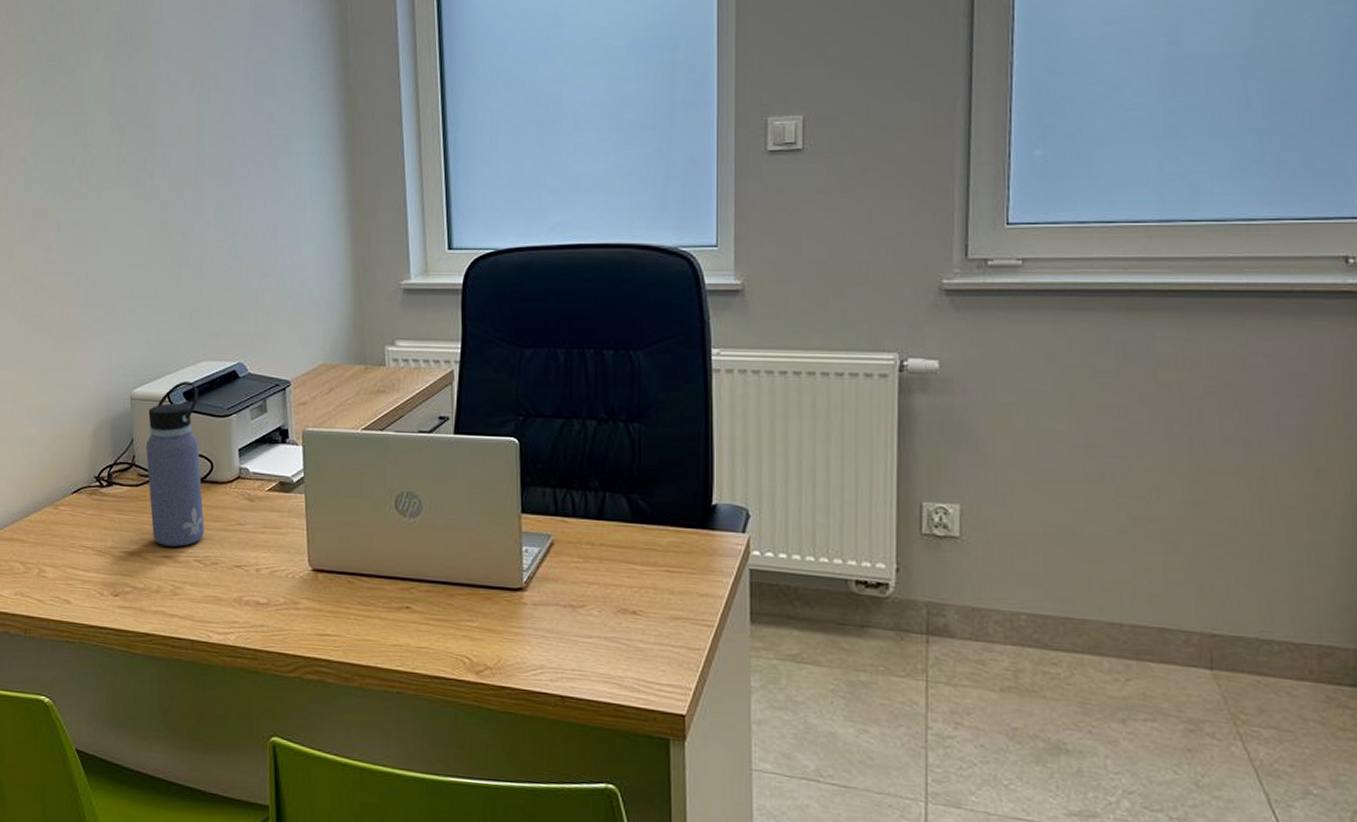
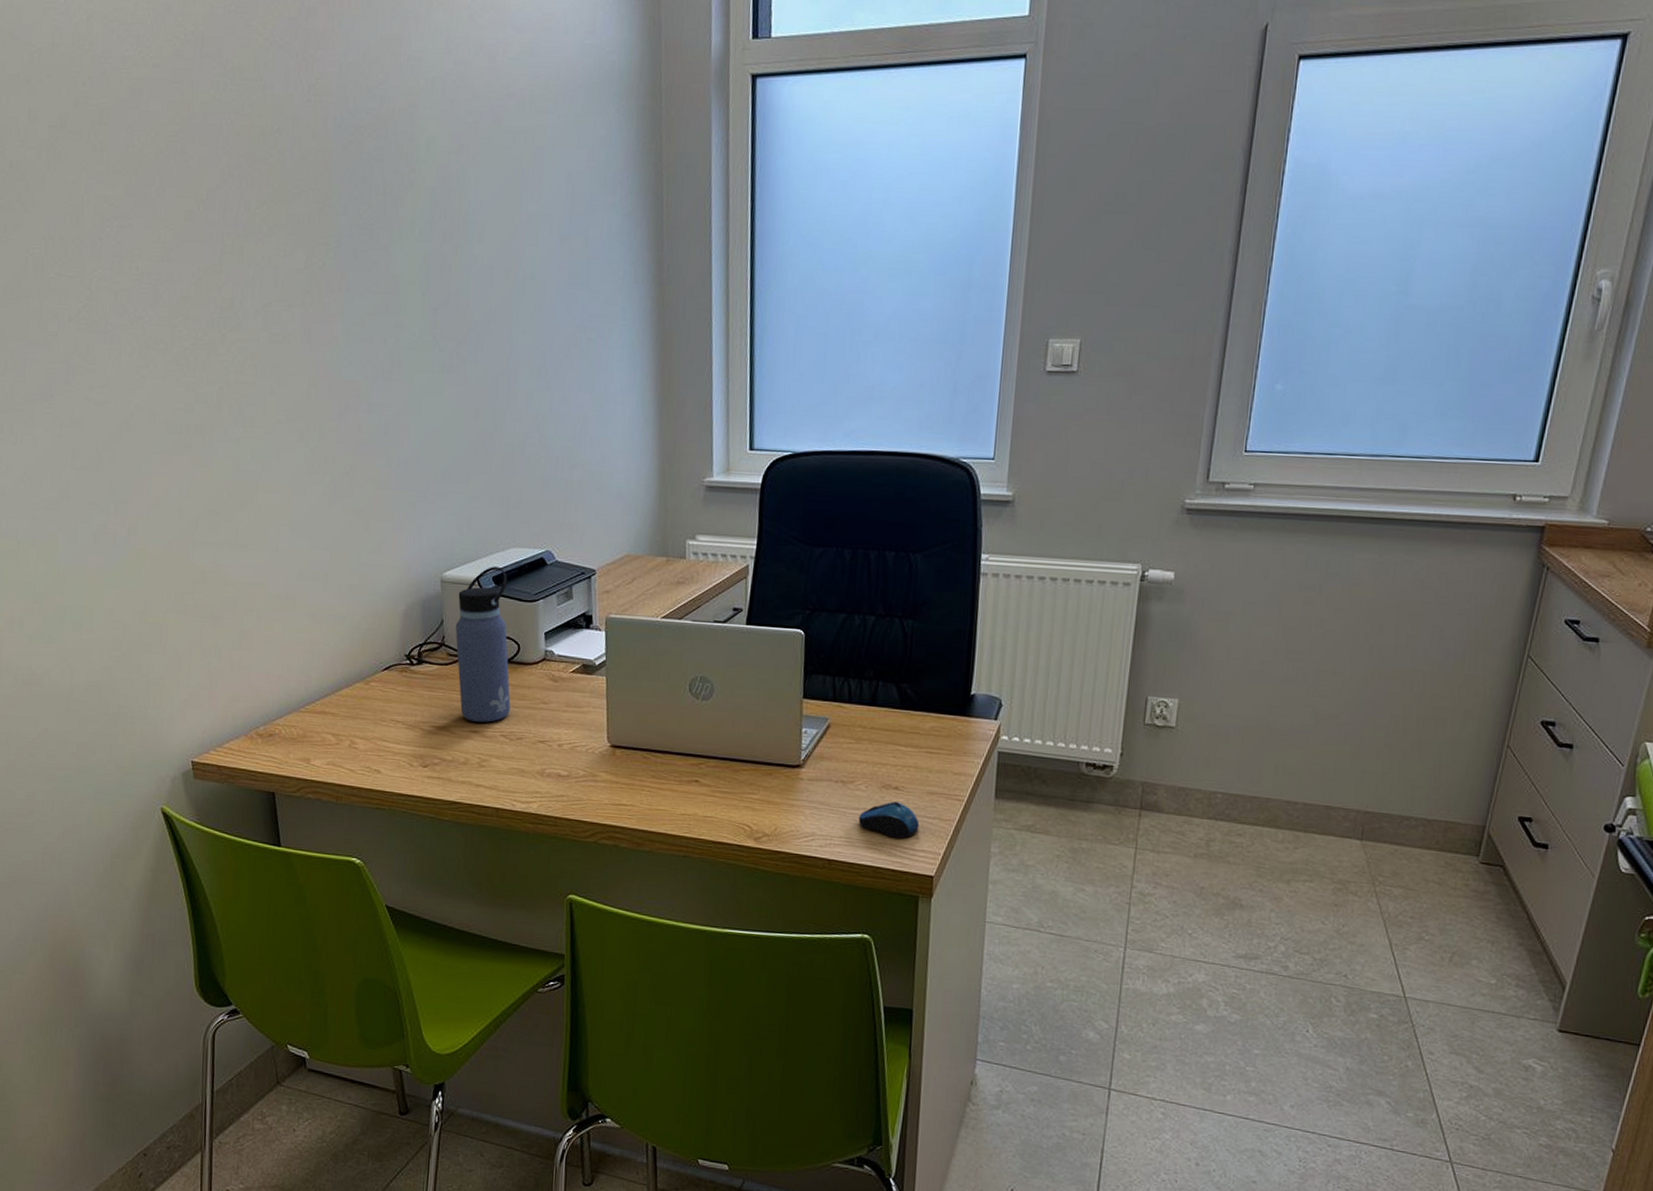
computer mouse: none [593,627,664,671] -> present [858,801,920,838]

